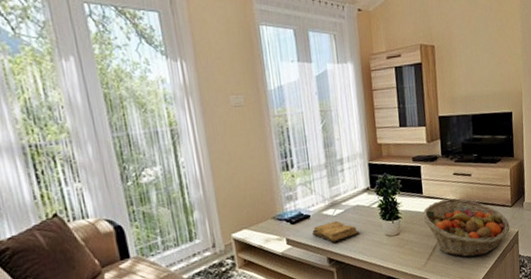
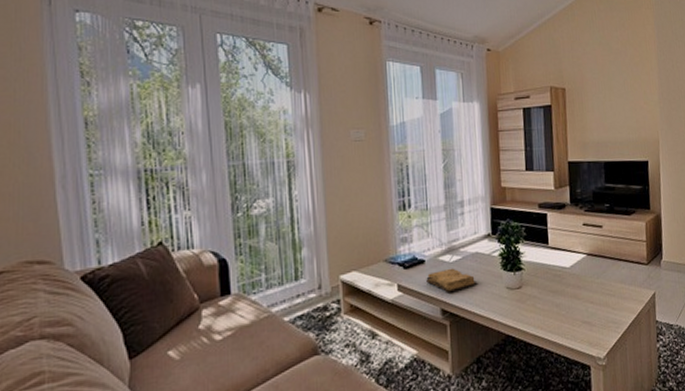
fruit basket: present [422,198,510,257] -> none [547,251,646,319]

